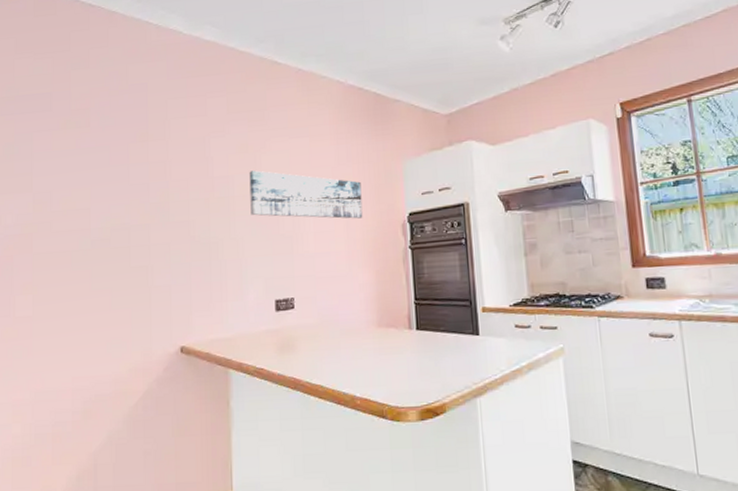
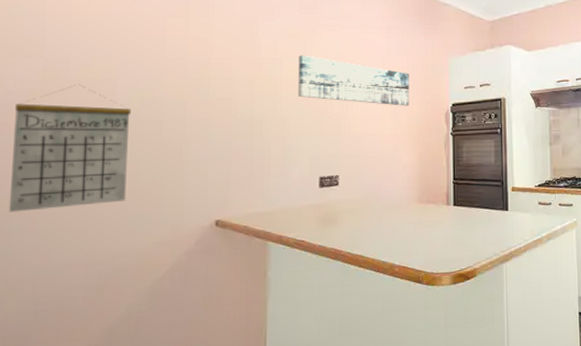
calendar: none [11,215,104,339] -> present [8,84,132,212]

